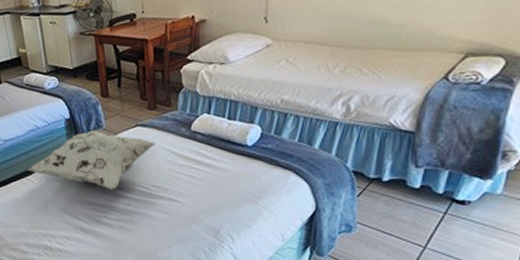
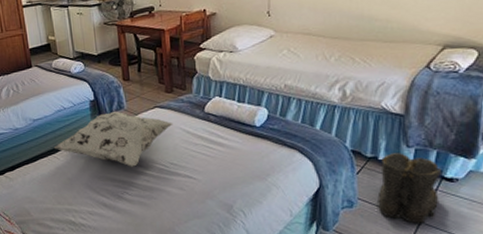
boots: none [377,173,452,249] -> present [376,153,441,224]

